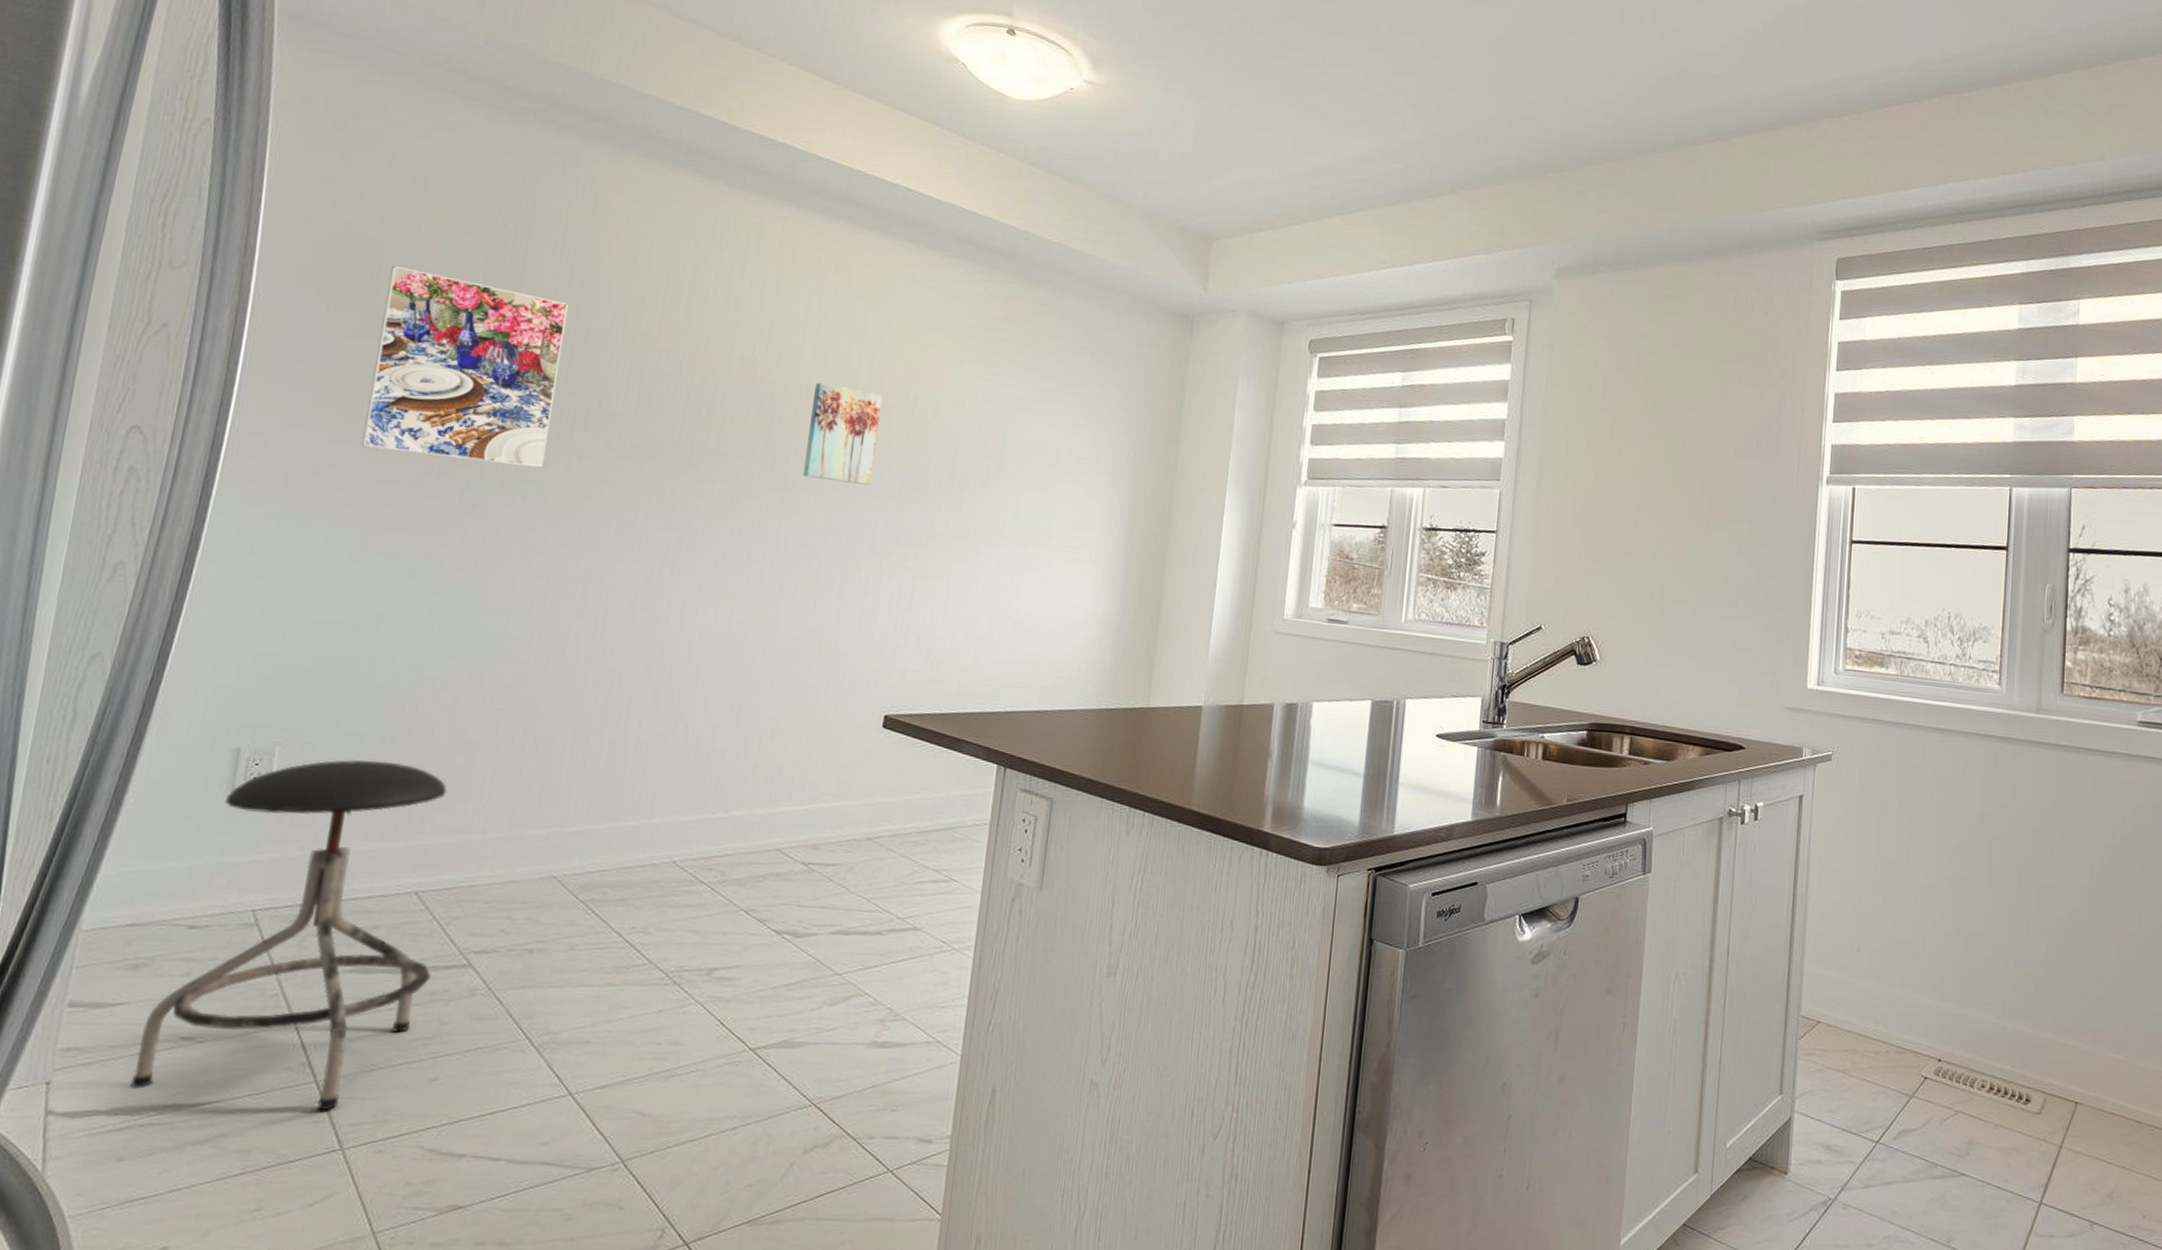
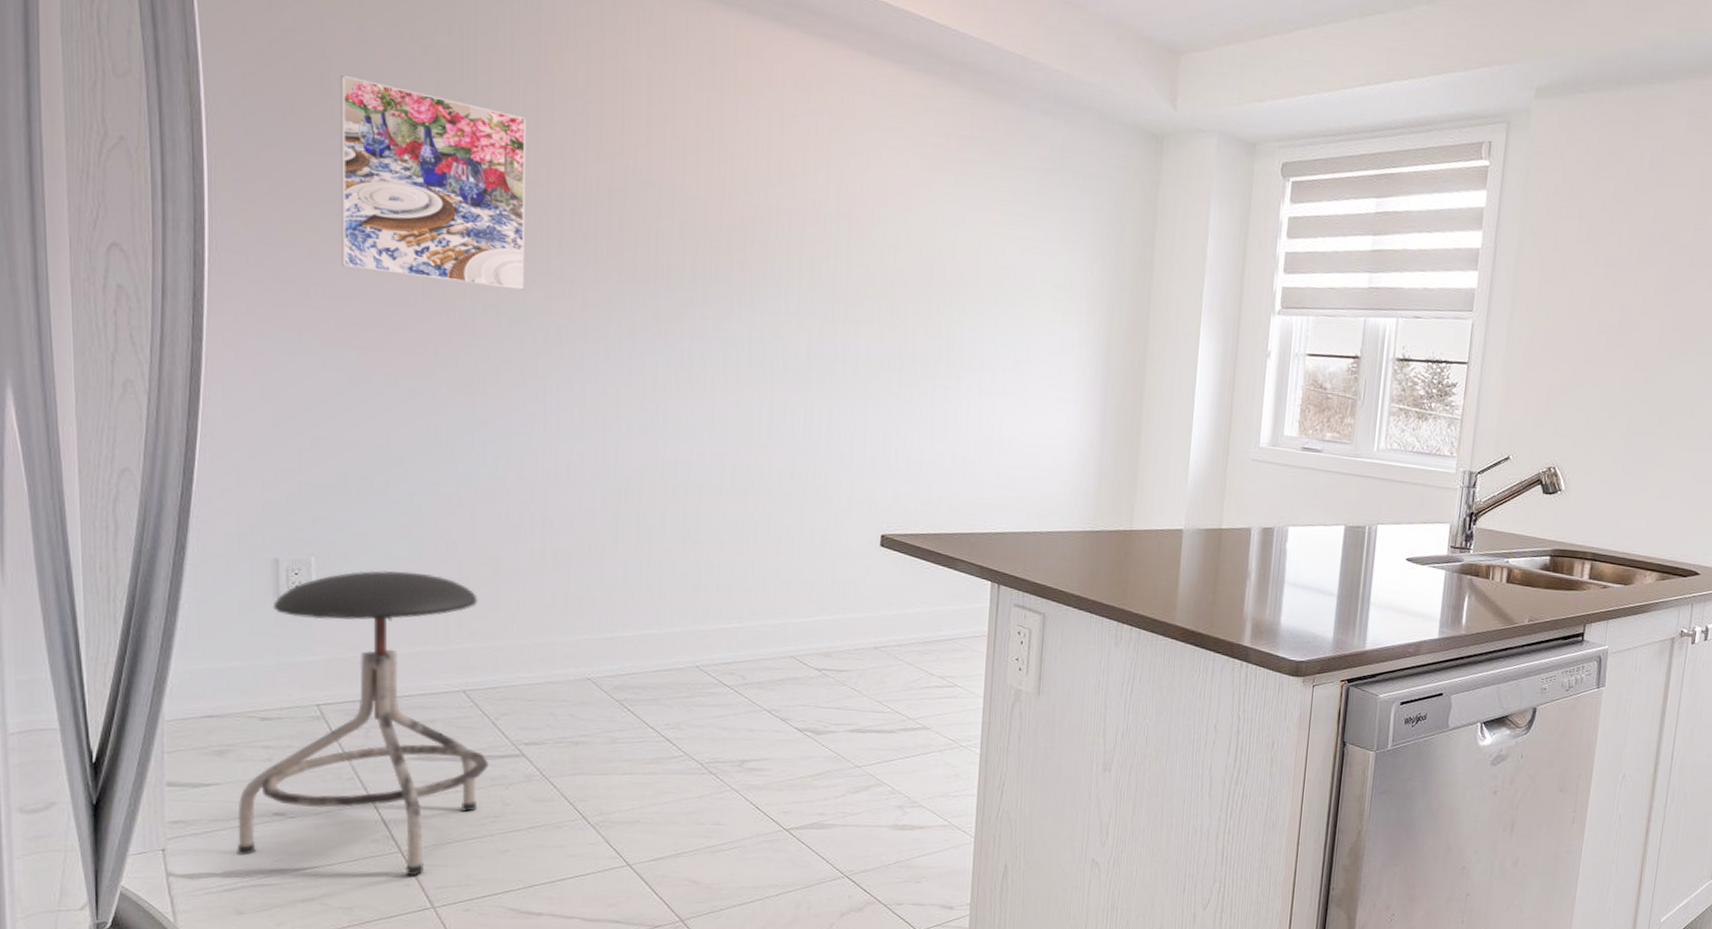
wall art: present [803,382,882,485] -> none [782,203,853,310]

